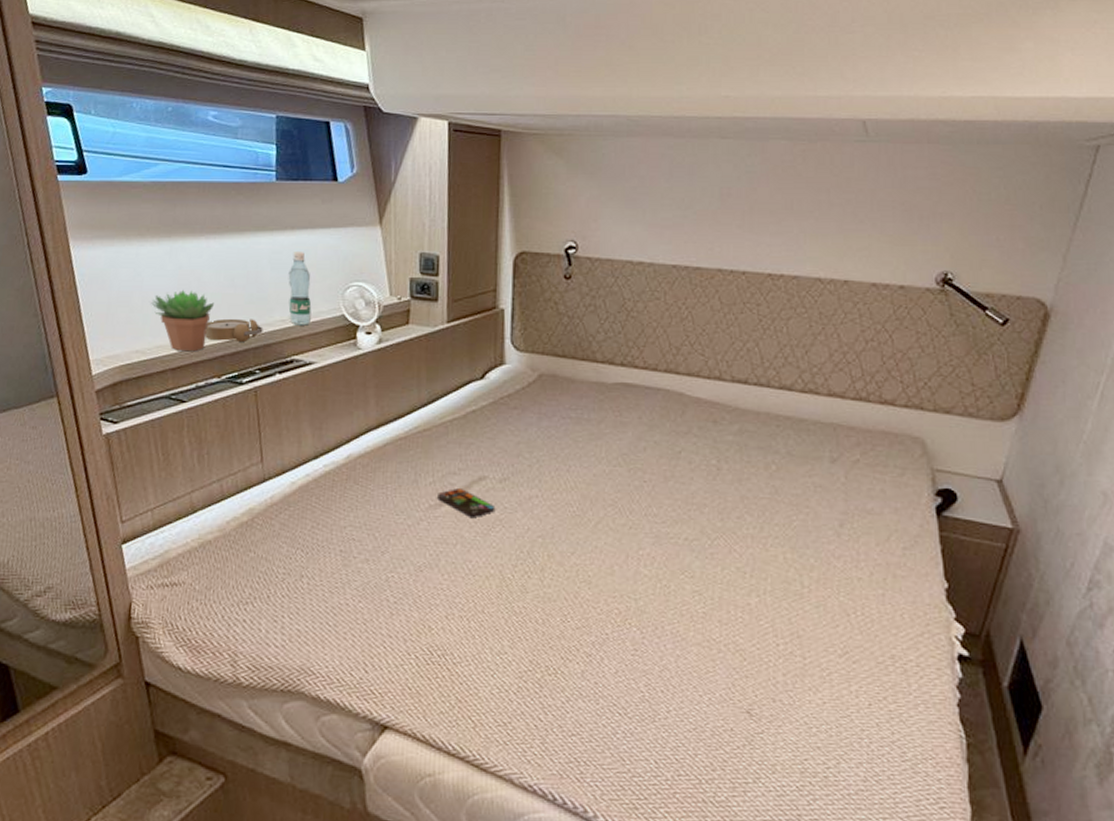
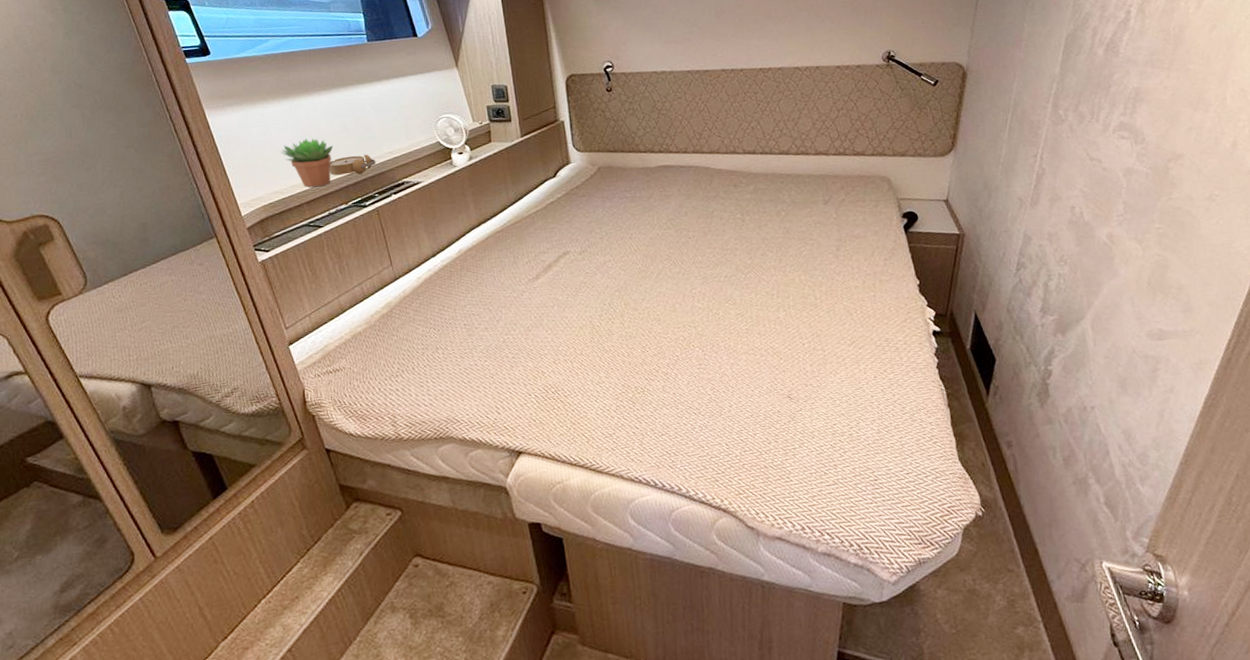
bottle: present [288,252,312,326] -> none [389,96,413,155]
smartphone: present [438,489,496,517] -> none [533,263,580,284]

